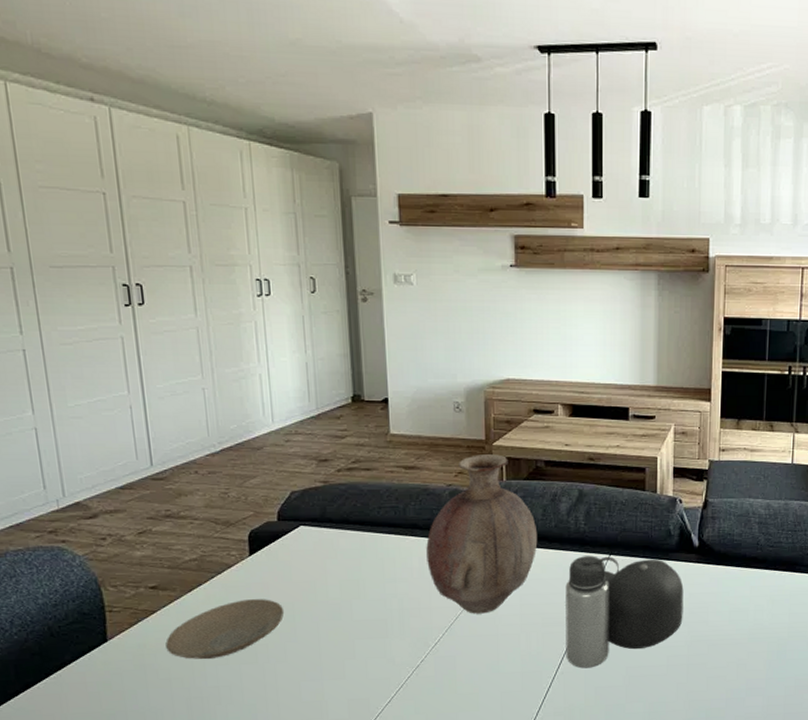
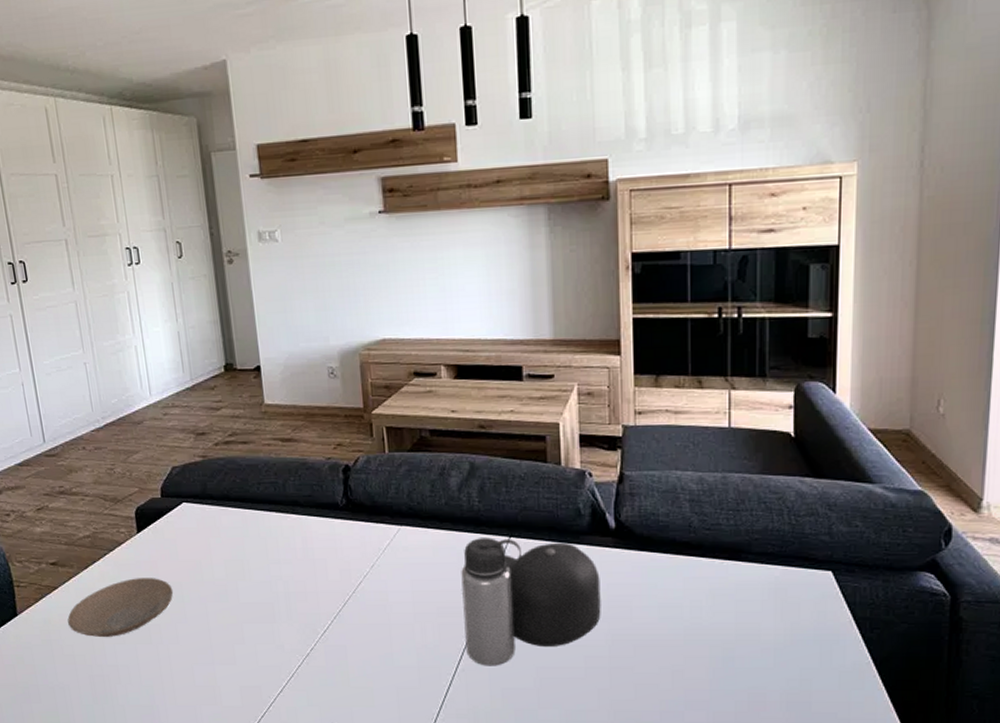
vase: present [426,454,538,614] -> none [308,424,427,600]

